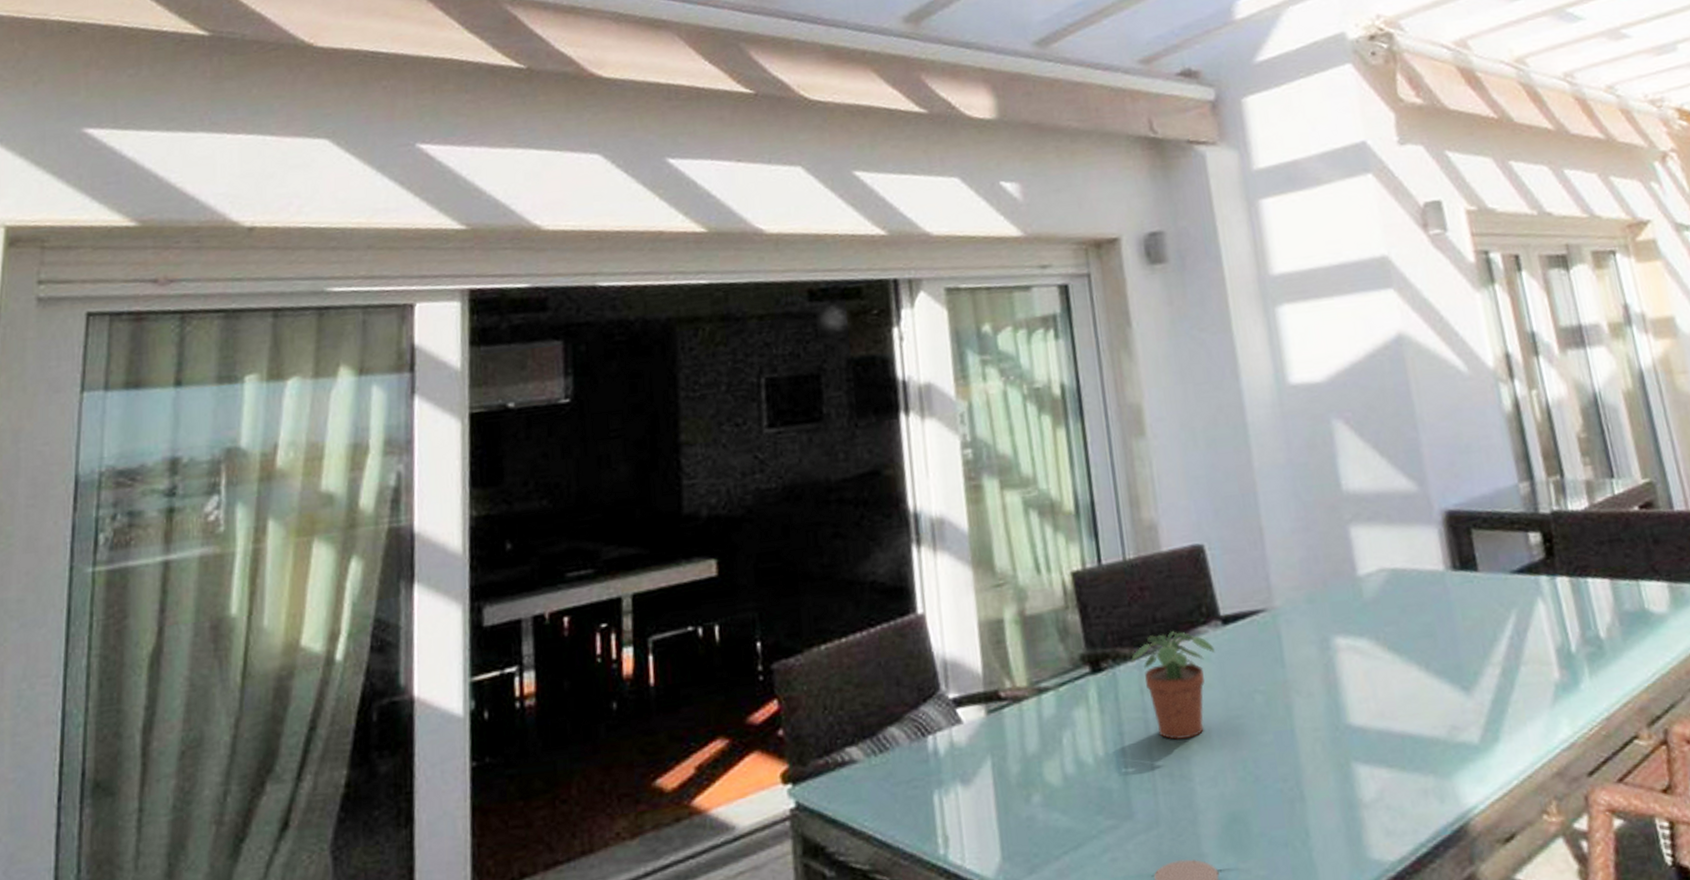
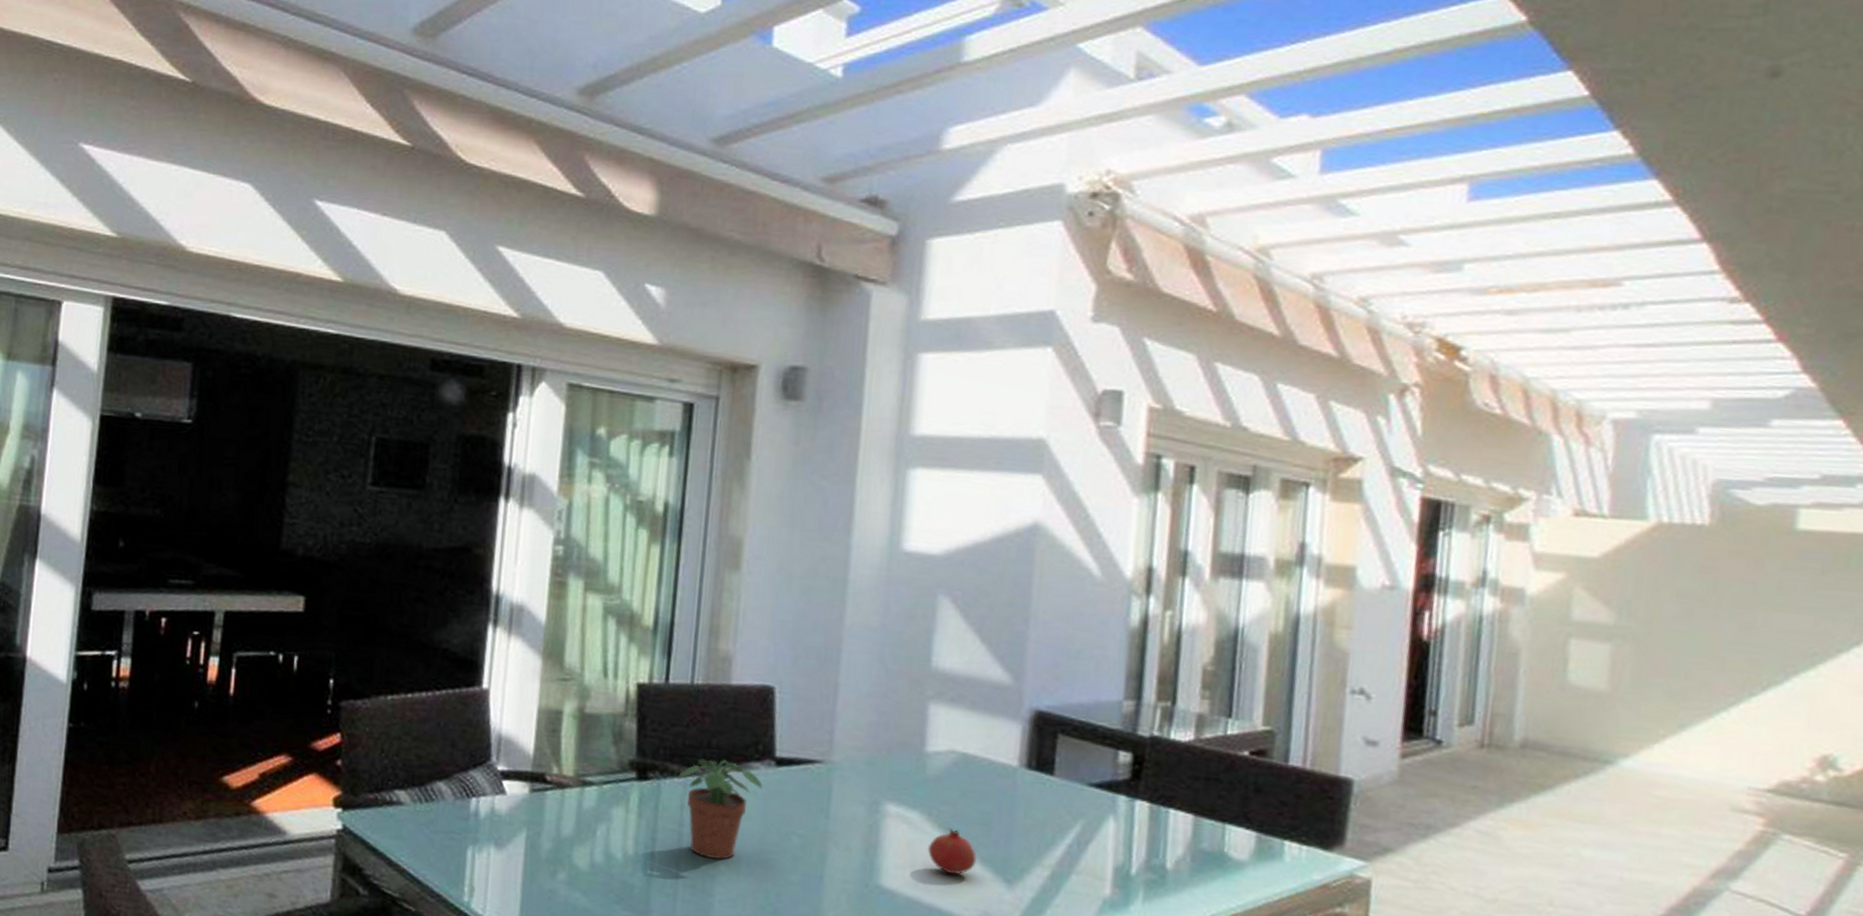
fruit: none [1383,647,1432,696] -> present [927,827,977,875]

